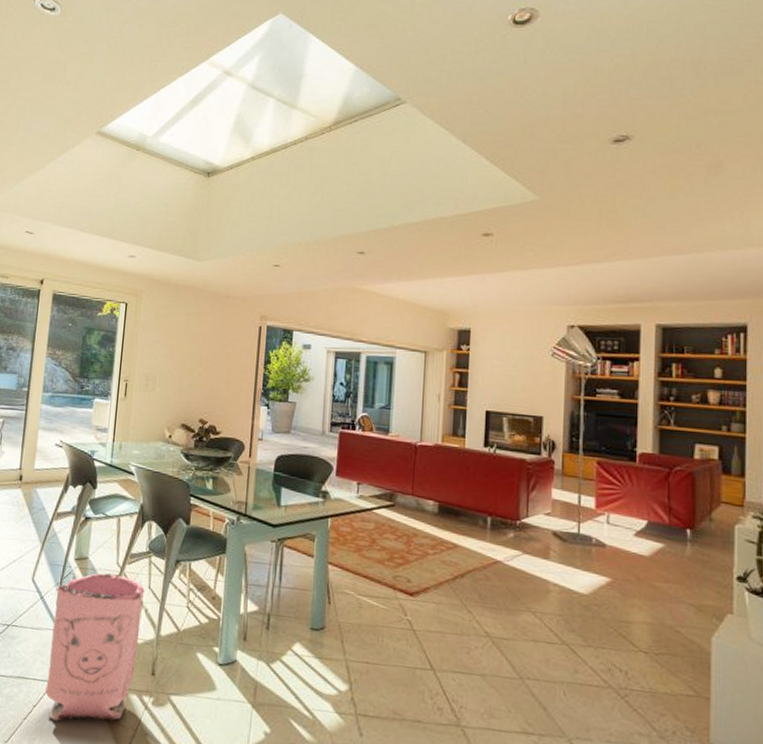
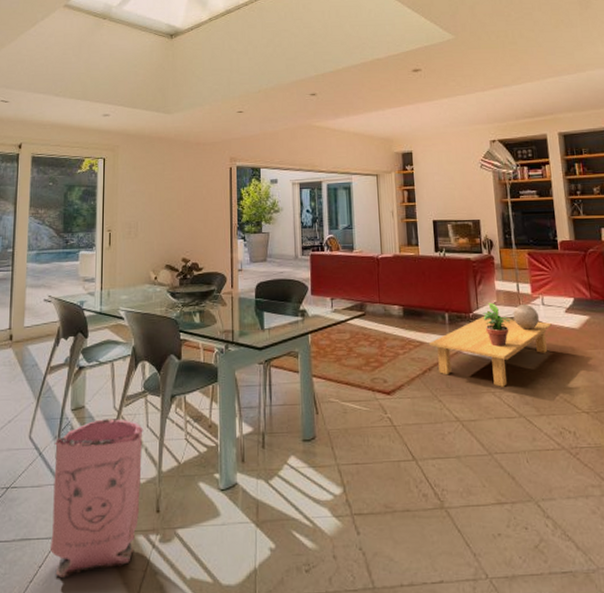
coffee table: none [463,525,615,608] -> present [428,315,552,387]
potted plant: none [532,511,572,564] -> present [482,302,516,347]
decorative sphere: none [569,519,602,549] -> present [513,305,540,330]

